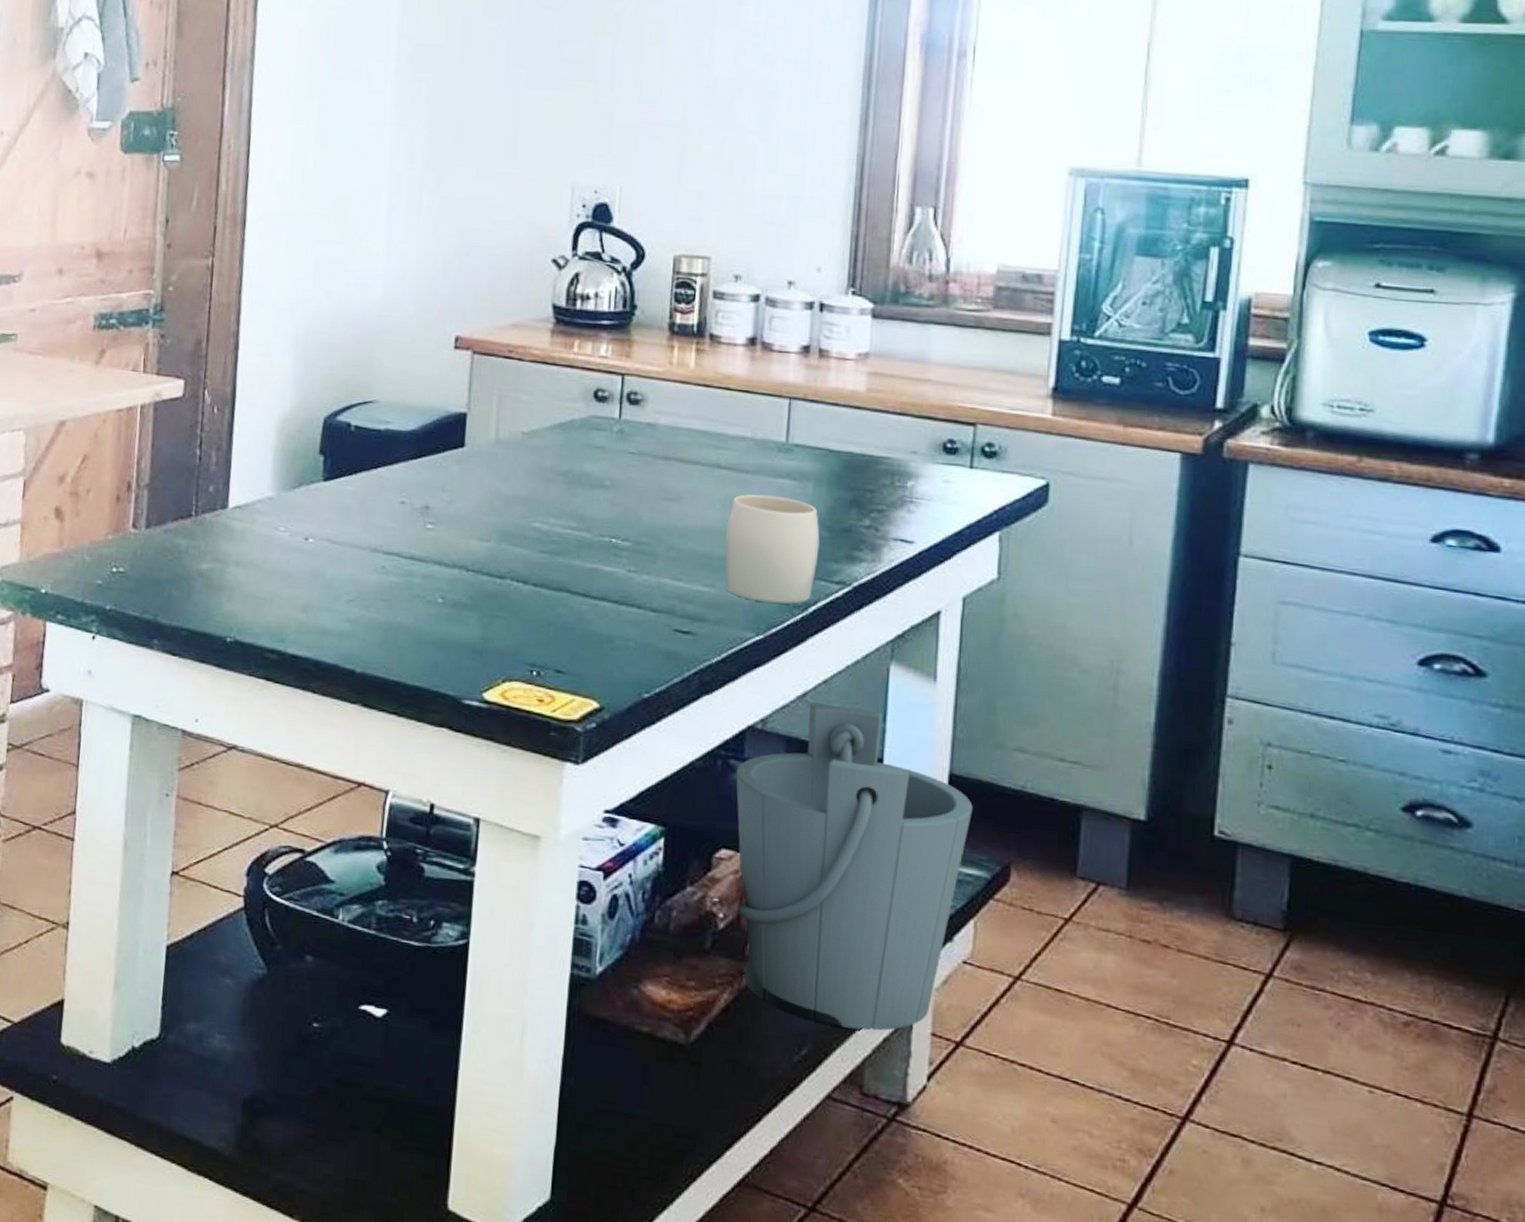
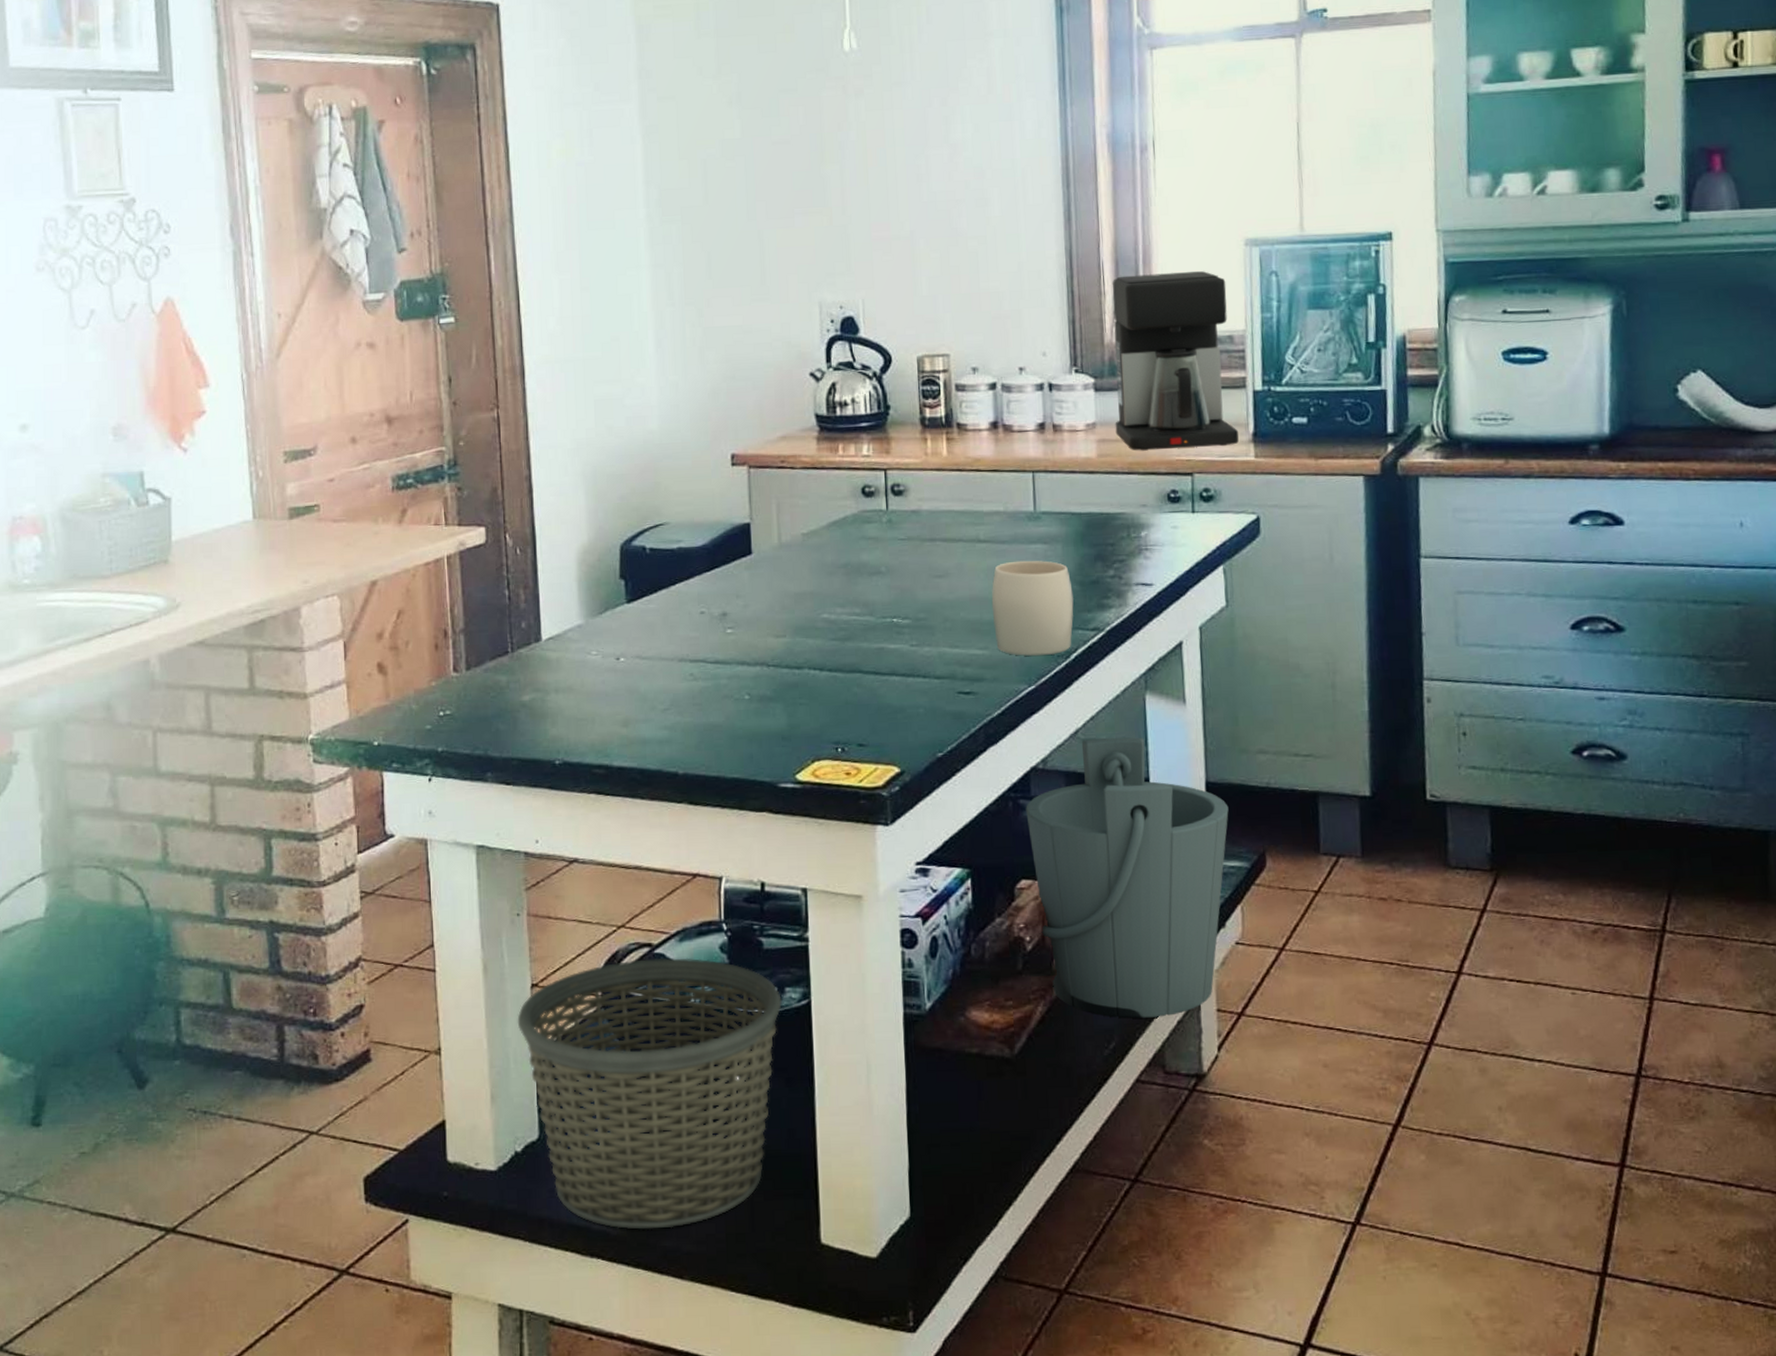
basket: none [151,863,437,1161] -> present [517,958,782,1230]
coffee maker: none [890,193,1041,399] -> present [1112,271,1239,451]

